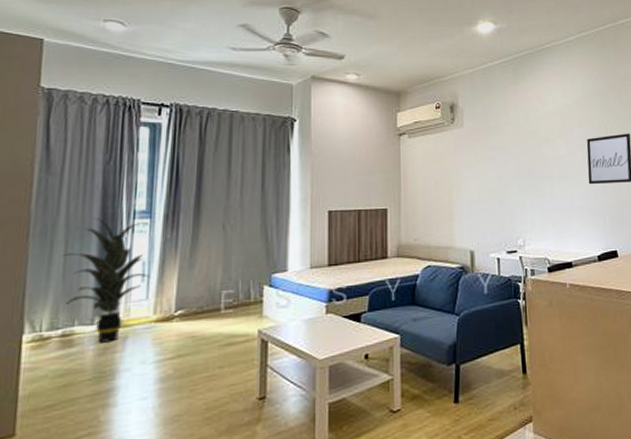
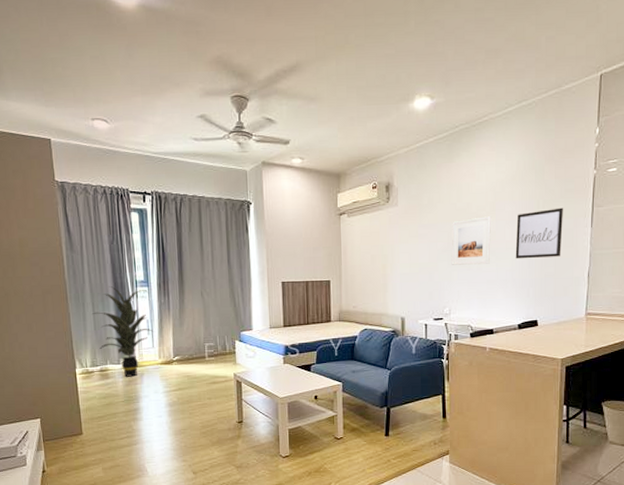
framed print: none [521,140,563,191] -> present [451,216,492,265]

